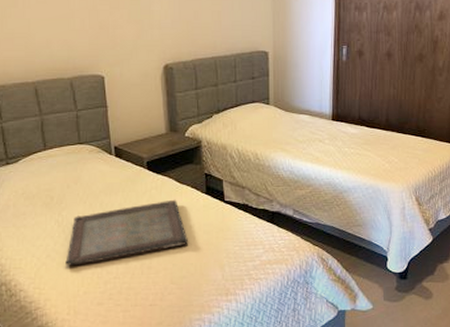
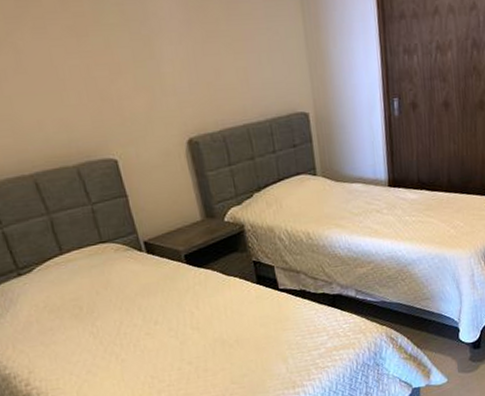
serving tray: present [65,199,189,266] -> none [109,293,246,380]

